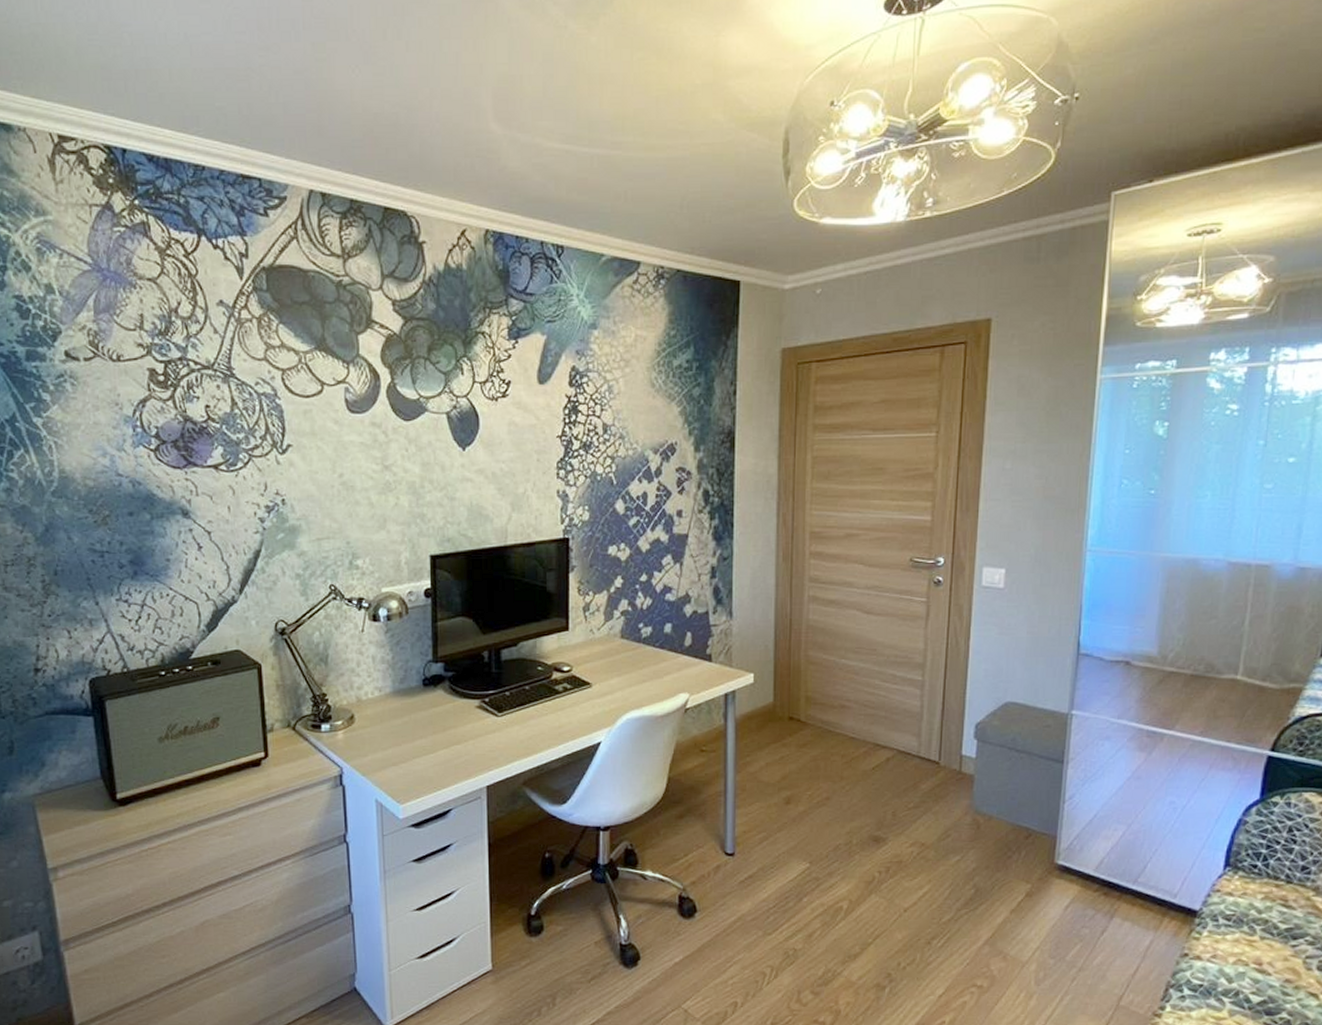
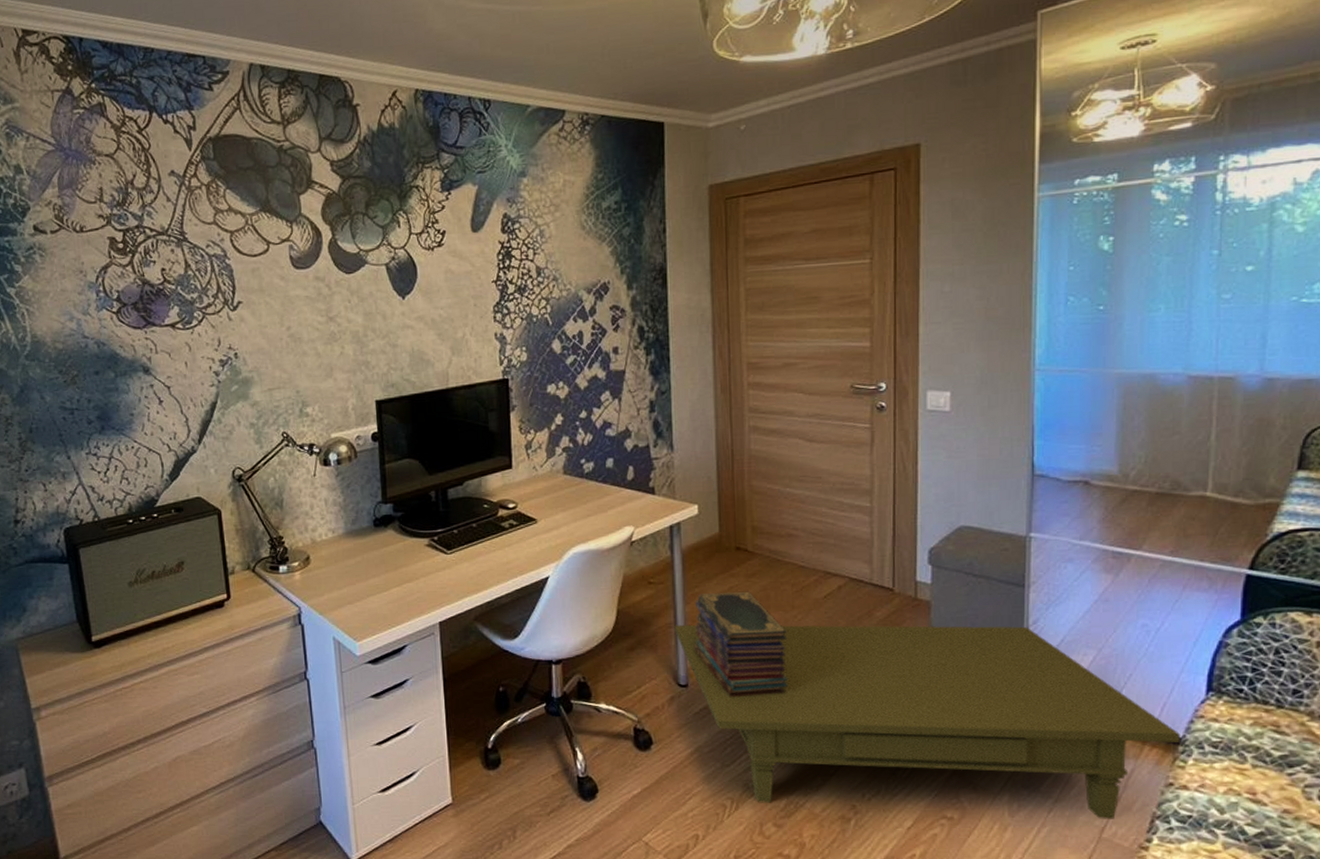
coffee table: none [724,793,1197,988] -> present [674,624,1180,819]
book stack: none [742,761,835,867] -> present [693,591,788,698]

